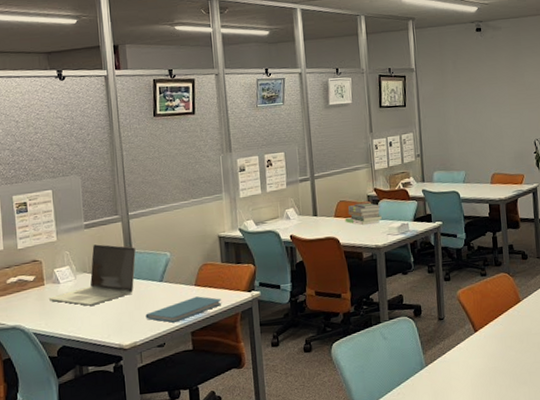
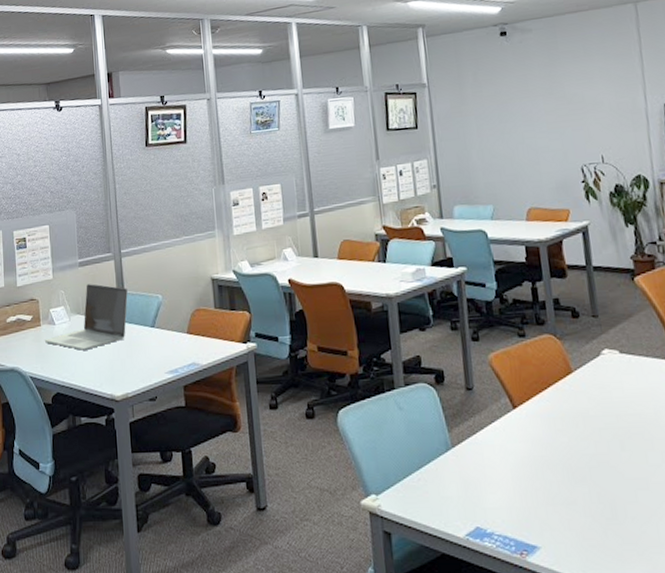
book: present [145,296,222,323] -> none [137,345,216,374]
books: present [345,202,382,226] -> none [349,242,393,270]

